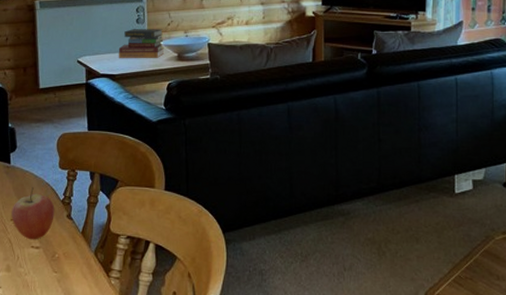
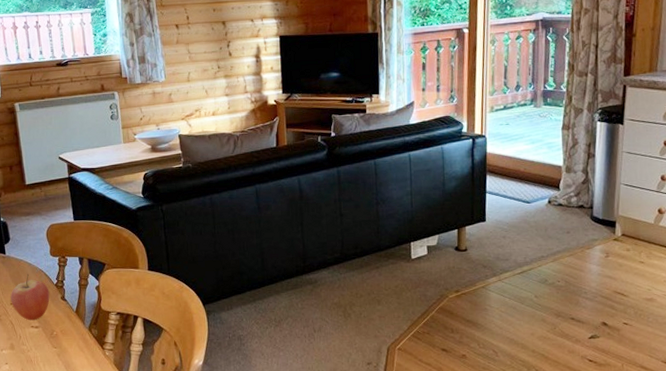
books: present [118,29,164,59] -> none [96,123,138,154]

